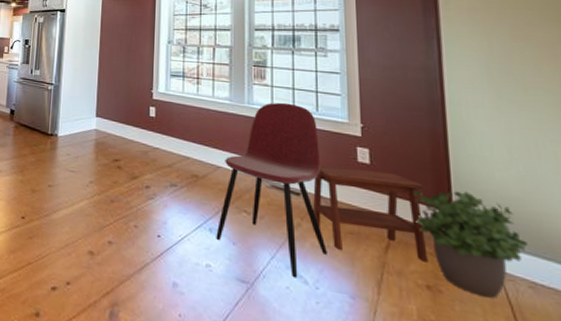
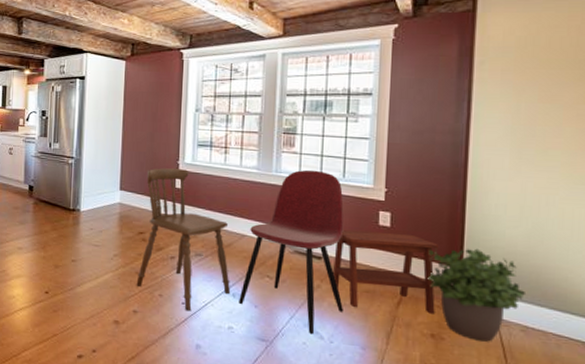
dining chair: none [111,96,206,245] -> present [136,168,230,311]

